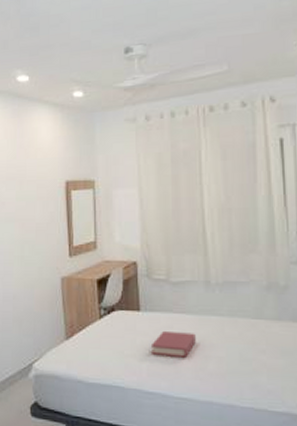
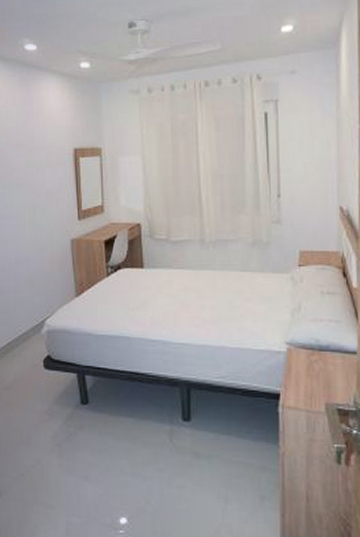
hardback book: present [150,330,196,358] -> none [153,284,192,308]

